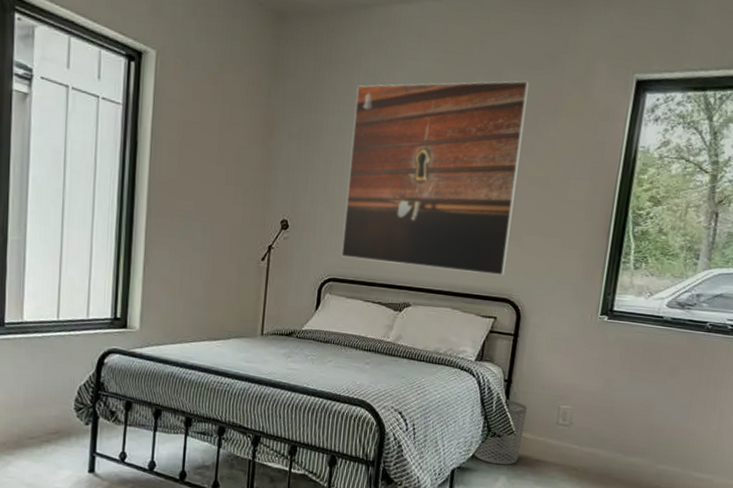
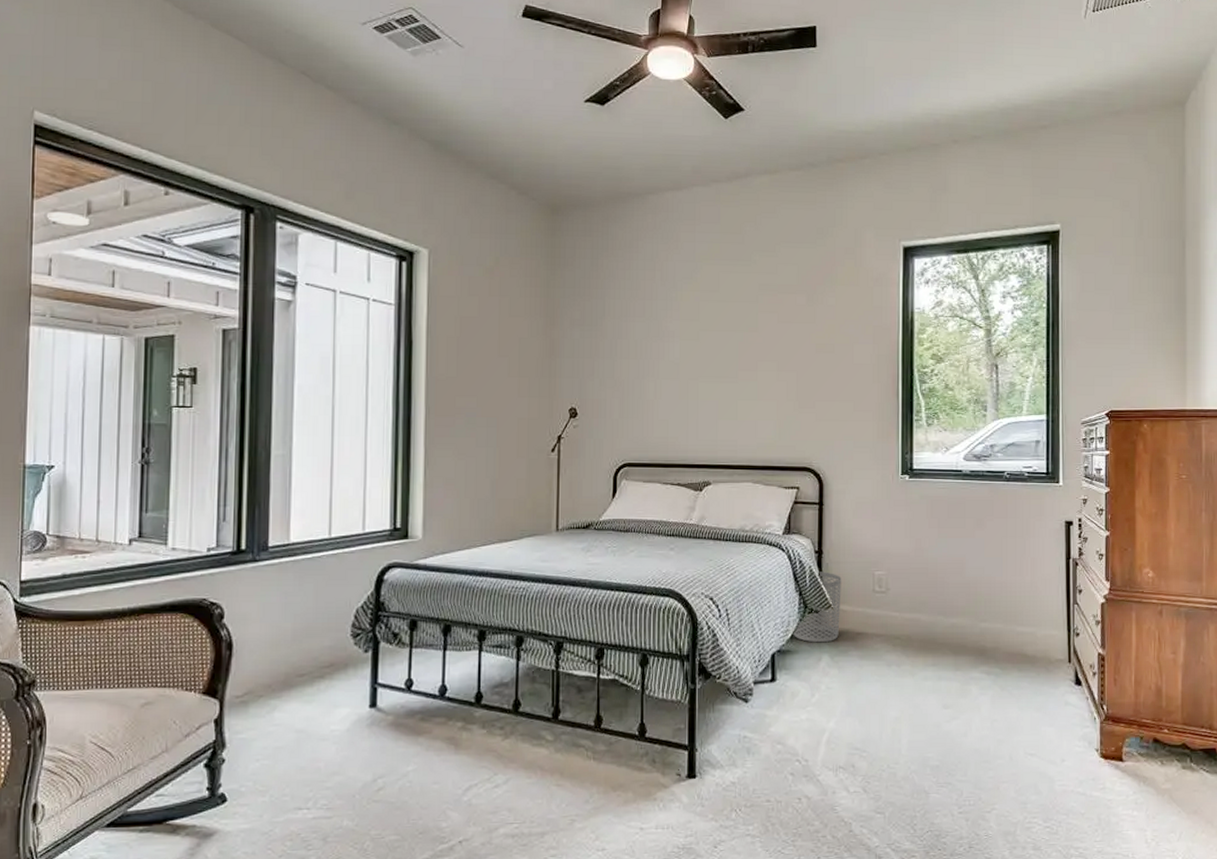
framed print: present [341,80,529,276] -> none [635,254,803,444]

